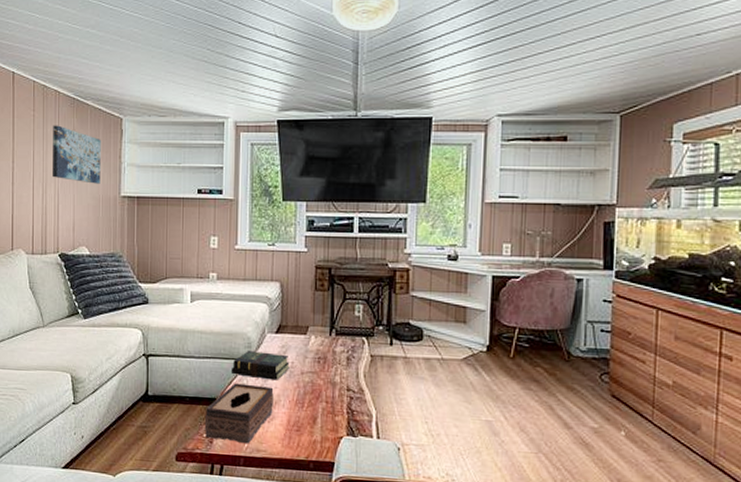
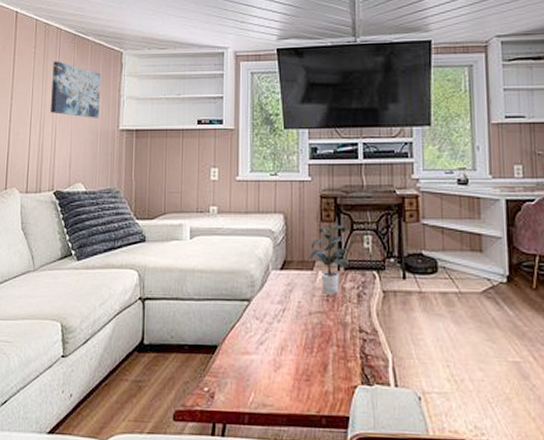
tissue box: present [204,383,274,444] -> none [204,327,280,398]
book: present [230,351,290,380] -> none [233,290,296,323]
potted plant: none [302,293,340,357] -> present [308,224,348,294]

